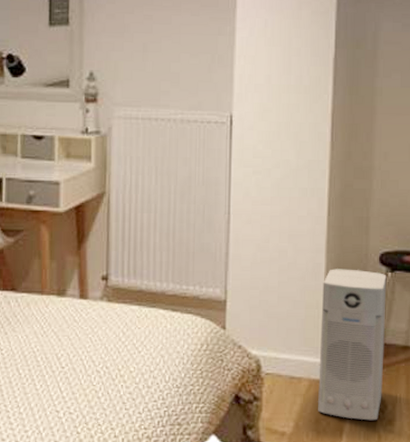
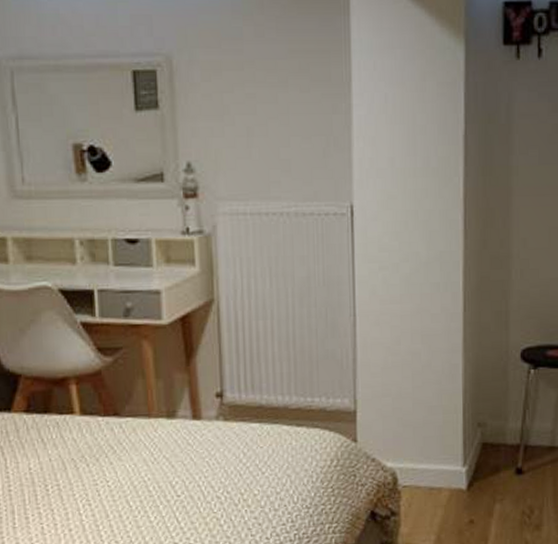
air purifier: present [318,269,387,421] -> none [460,368,530,528]

